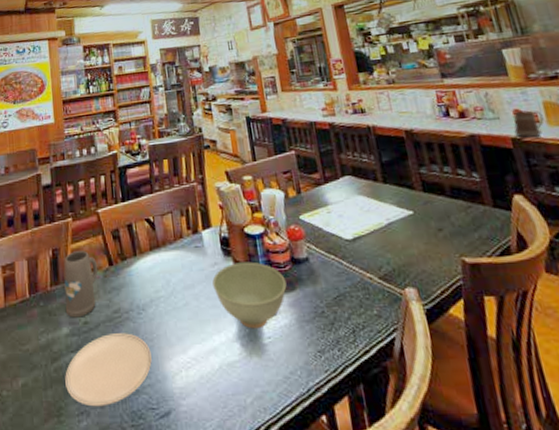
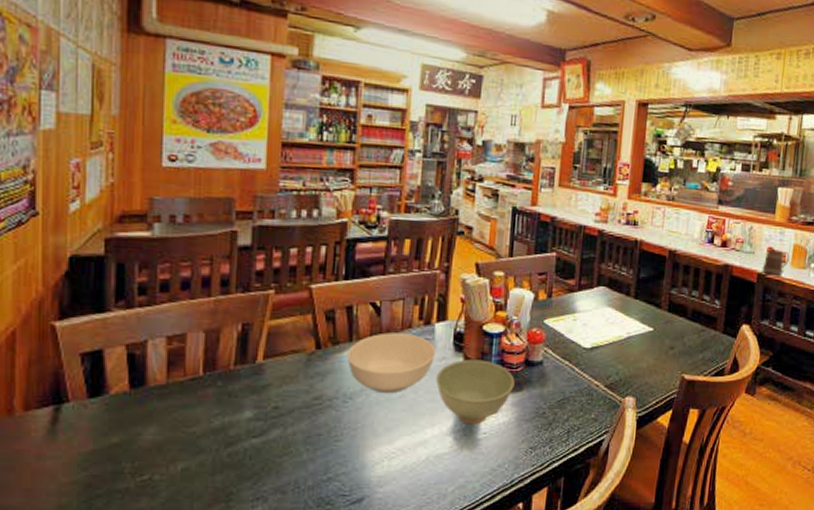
beer mug: present [63,251,98,318] -> none [251,329,302,402]
plate: present [65,333,152,407] -> none [240,421,352,493]
bowl: none [134,243,208,303] -> present [347,332,437,394]

